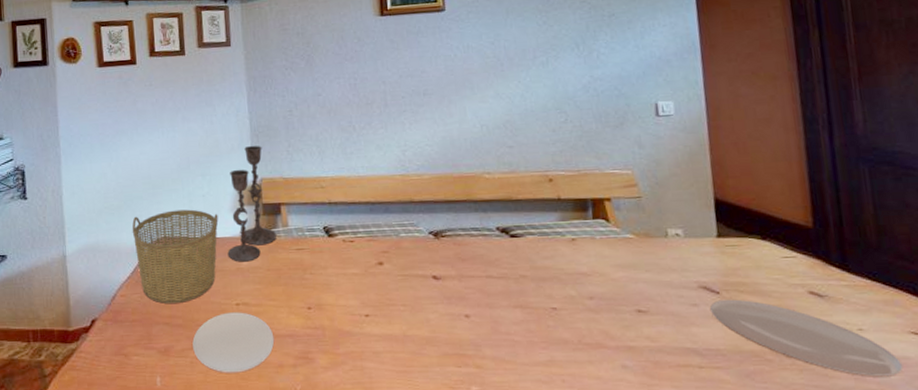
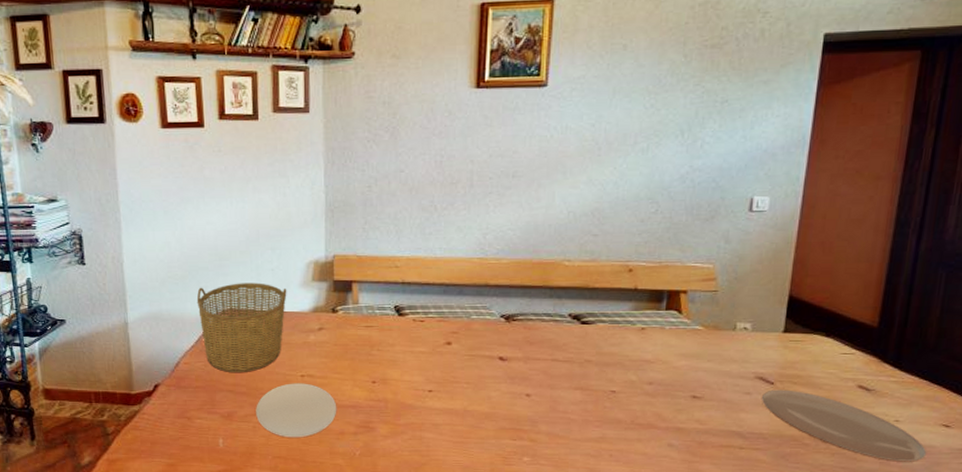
candlestick: present [227,145,277,262] -> none [295,220,347,336]

